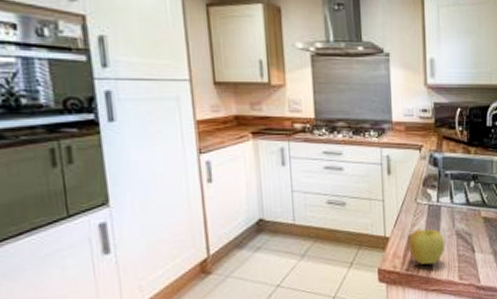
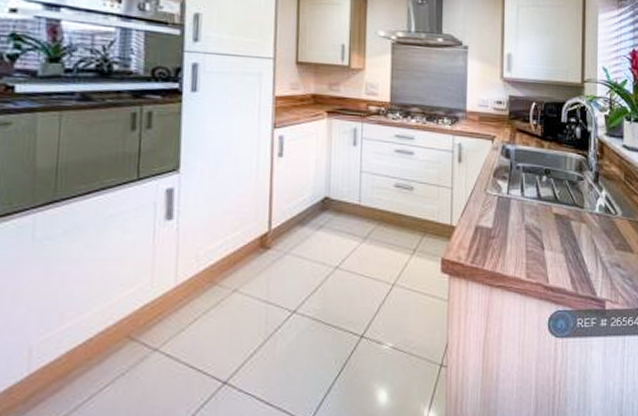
apple: present [408,227,445,265] -> none [475,219,513,259]

